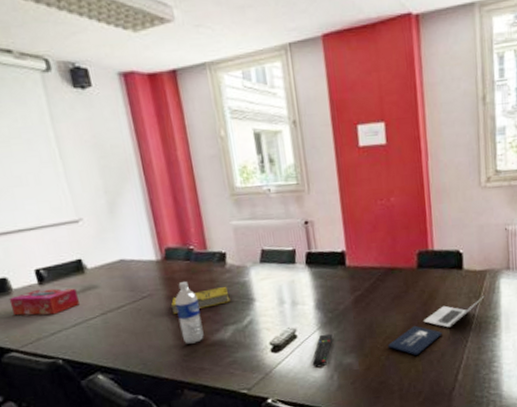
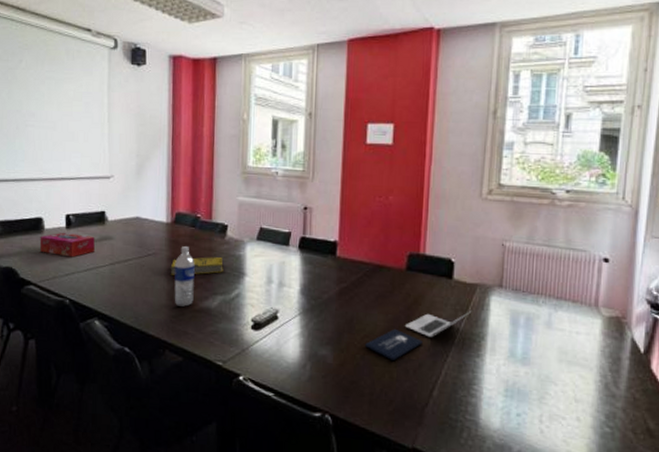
remote control: present [312,333,333,368] -> none [288,320,312,354]

